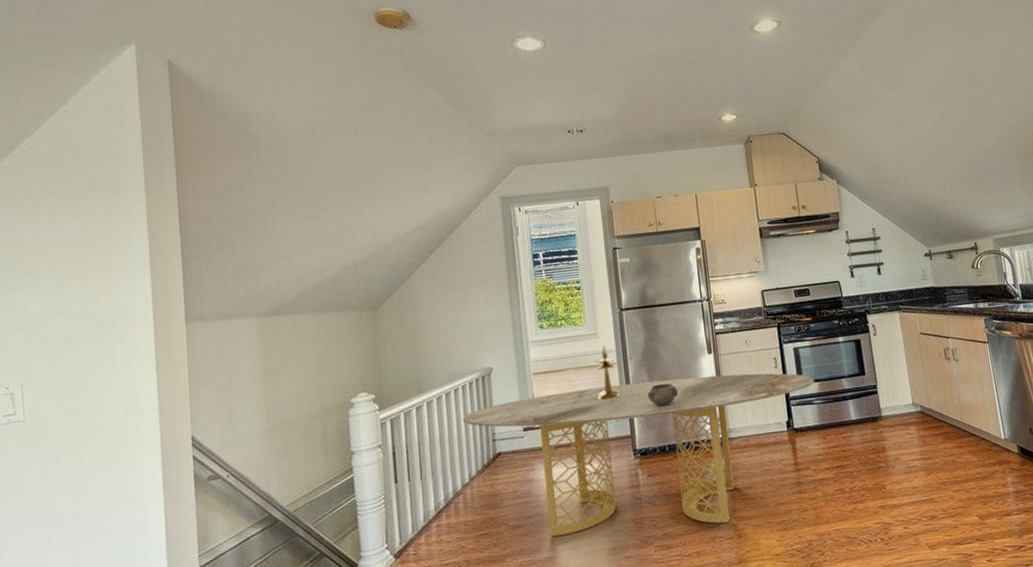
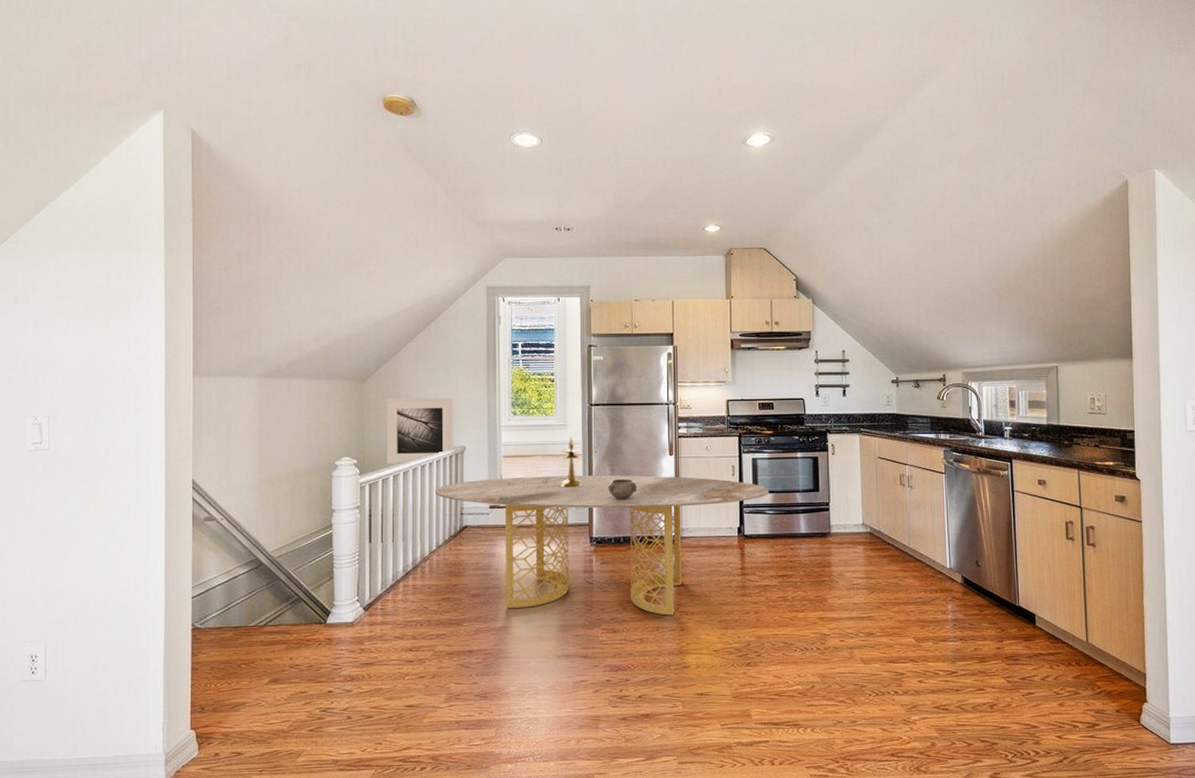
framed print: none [402,316,479,396] -> present [386,397,453,465]

